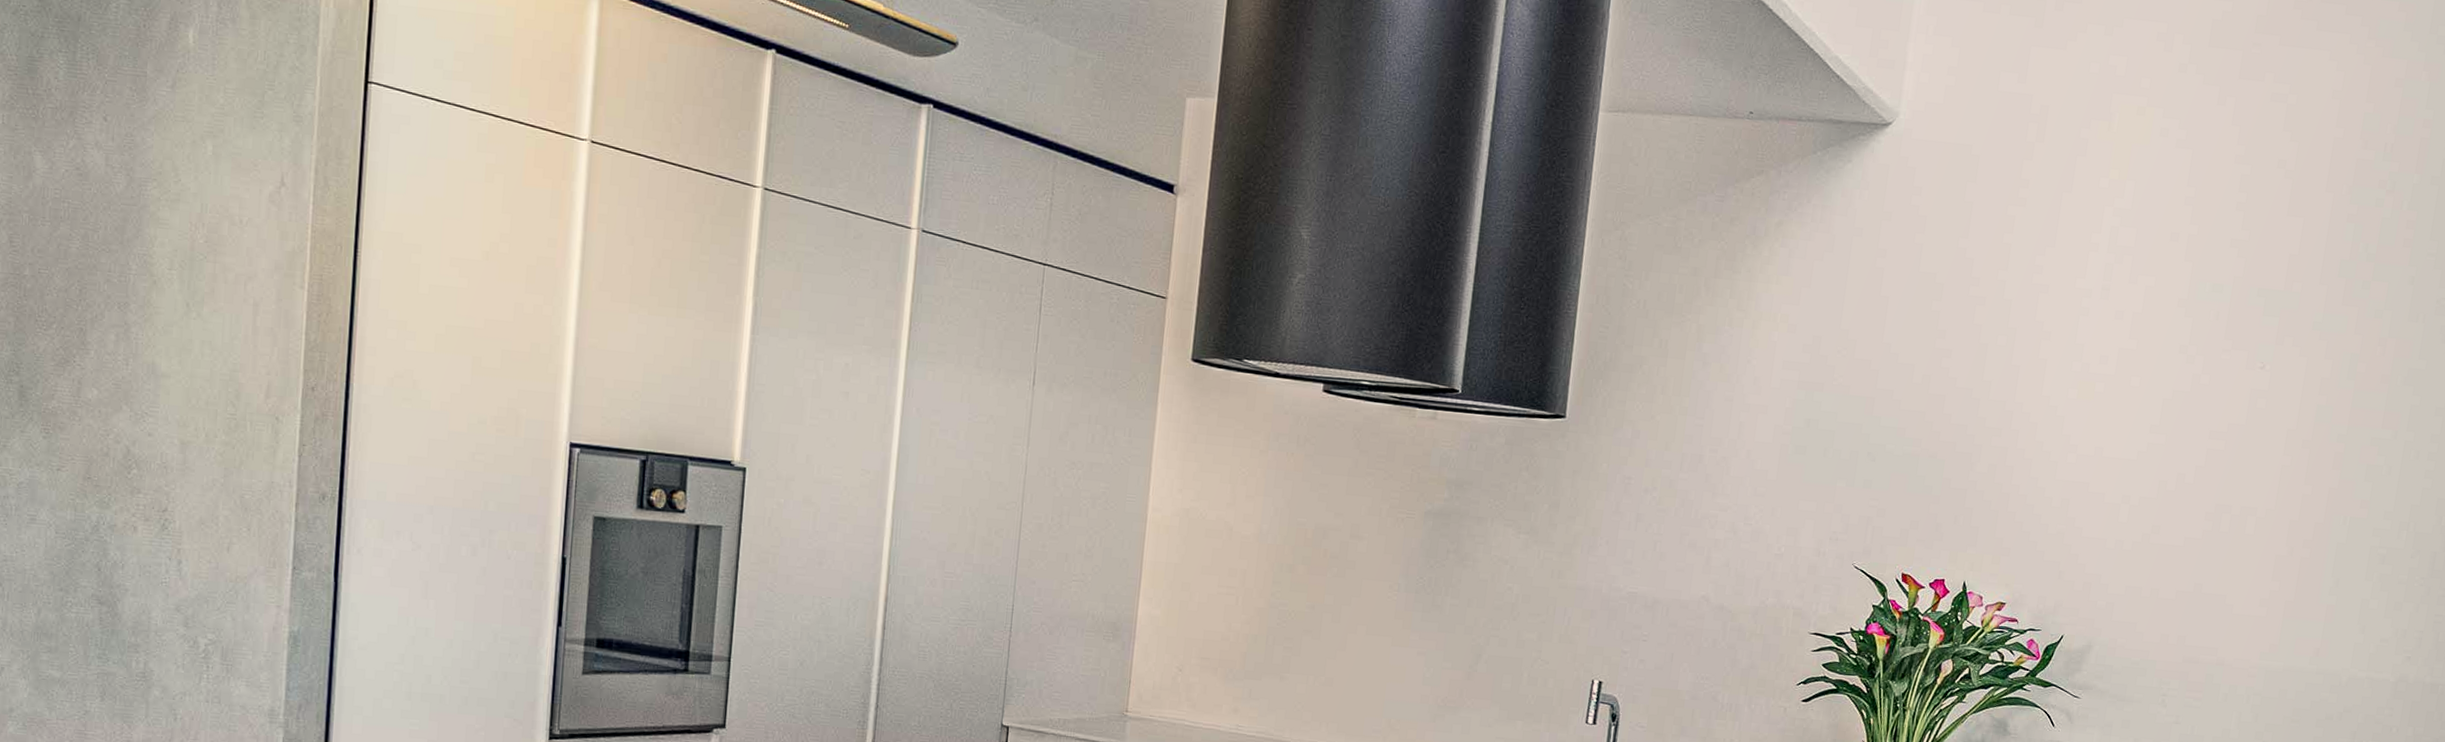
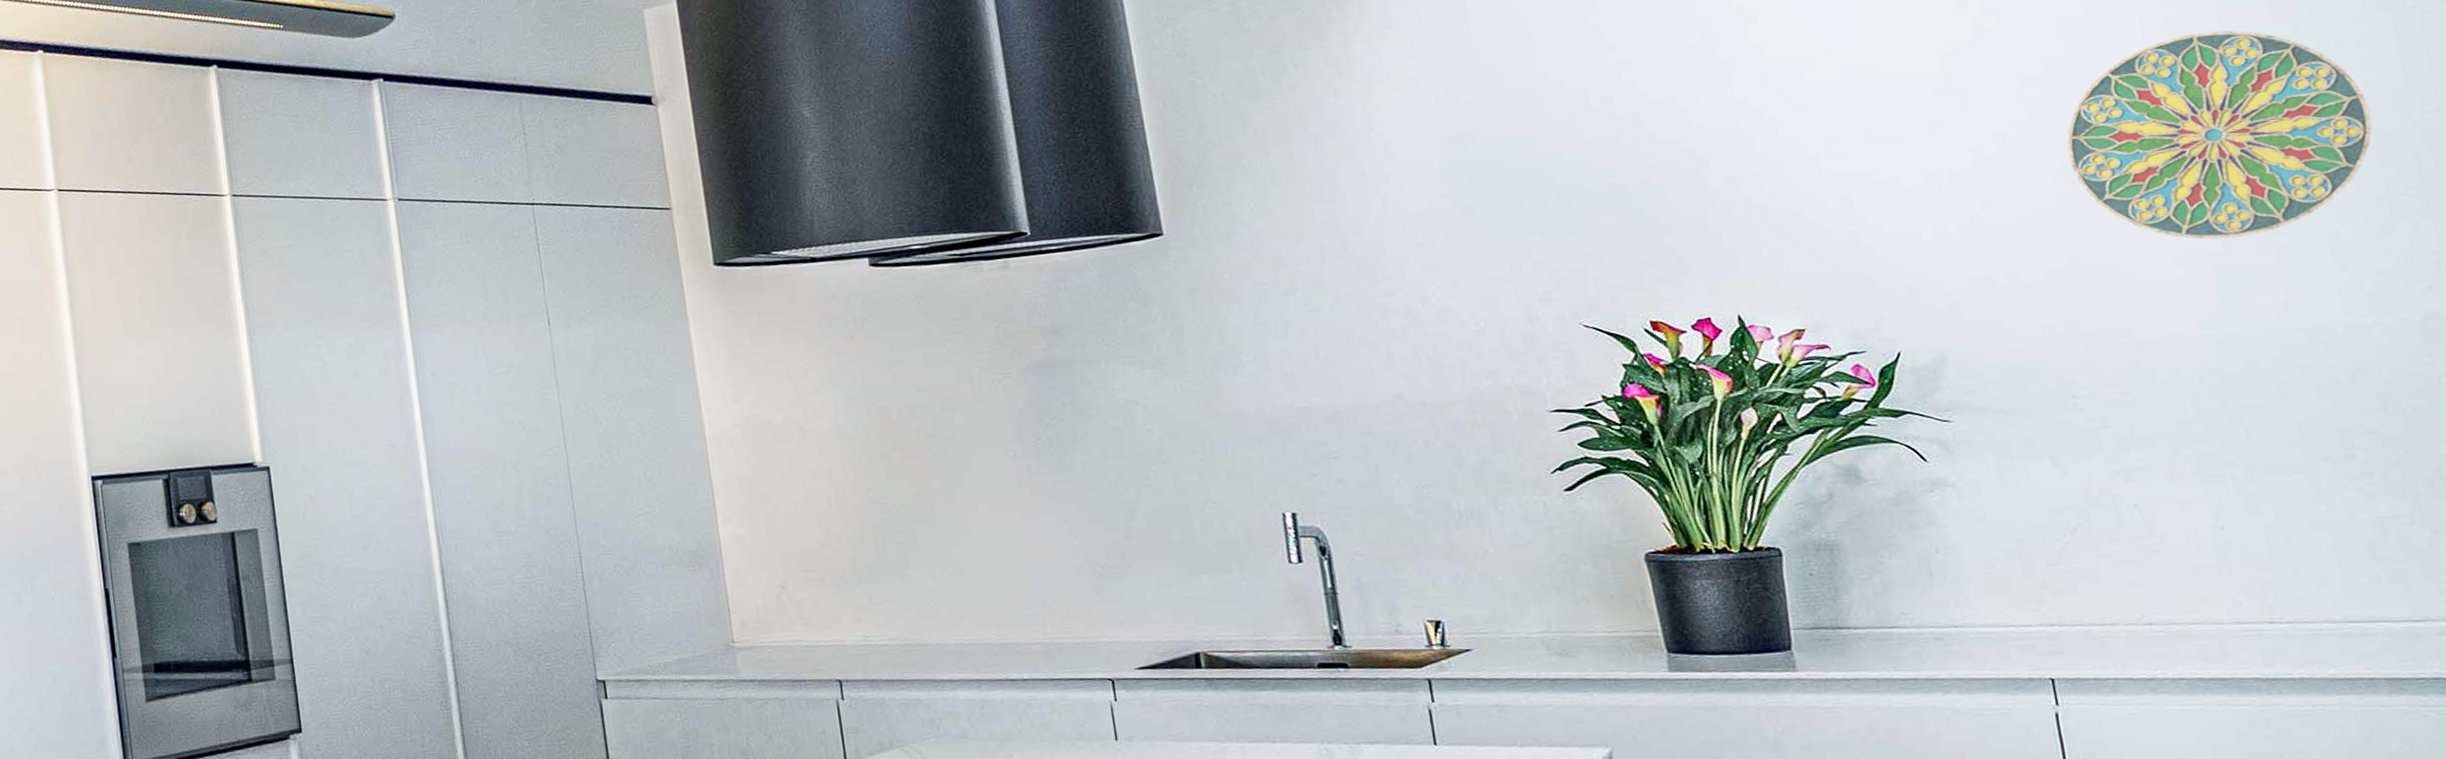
decorative plate: none [2220,423,2419,593] -> present [2066,30,2372,240]

